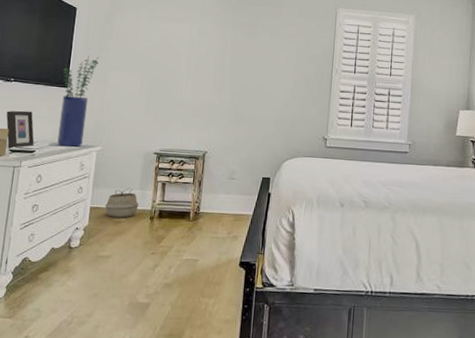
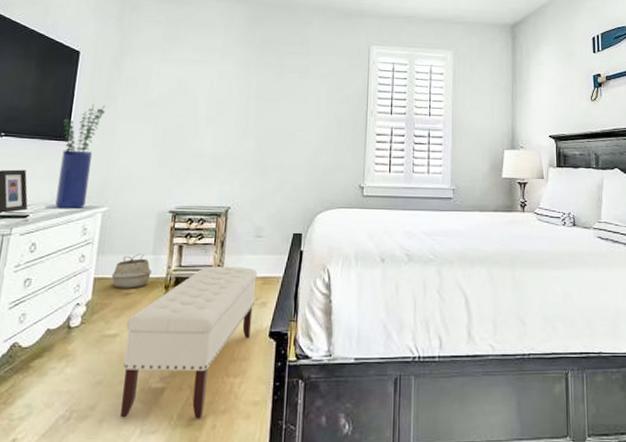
bench: none [113,202,231,331] -> present [120,266,258,419]

